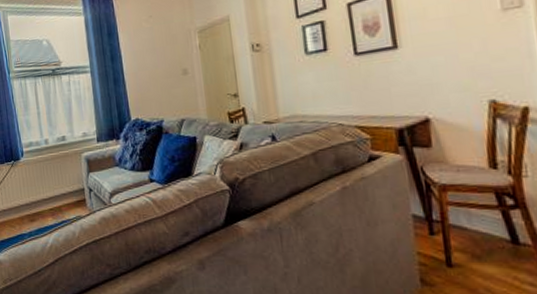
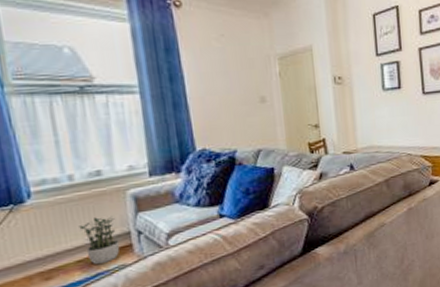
potted plant: none [51,174,77,213] -> present [78,215,120,264]

